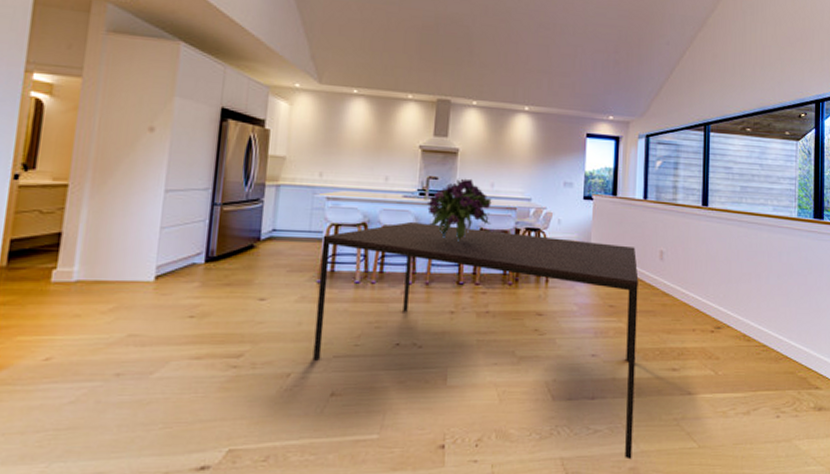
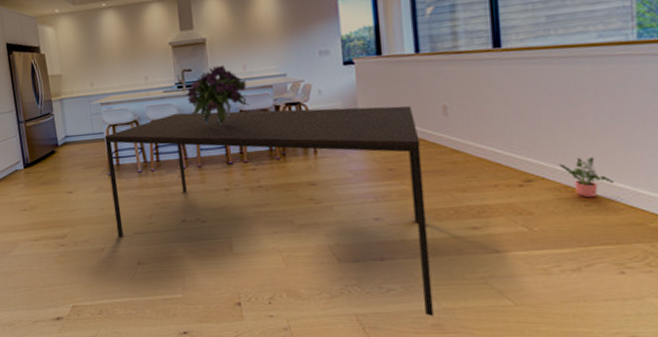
potted plant: none [741,310,776,347] -> present [559,157,614,198]

